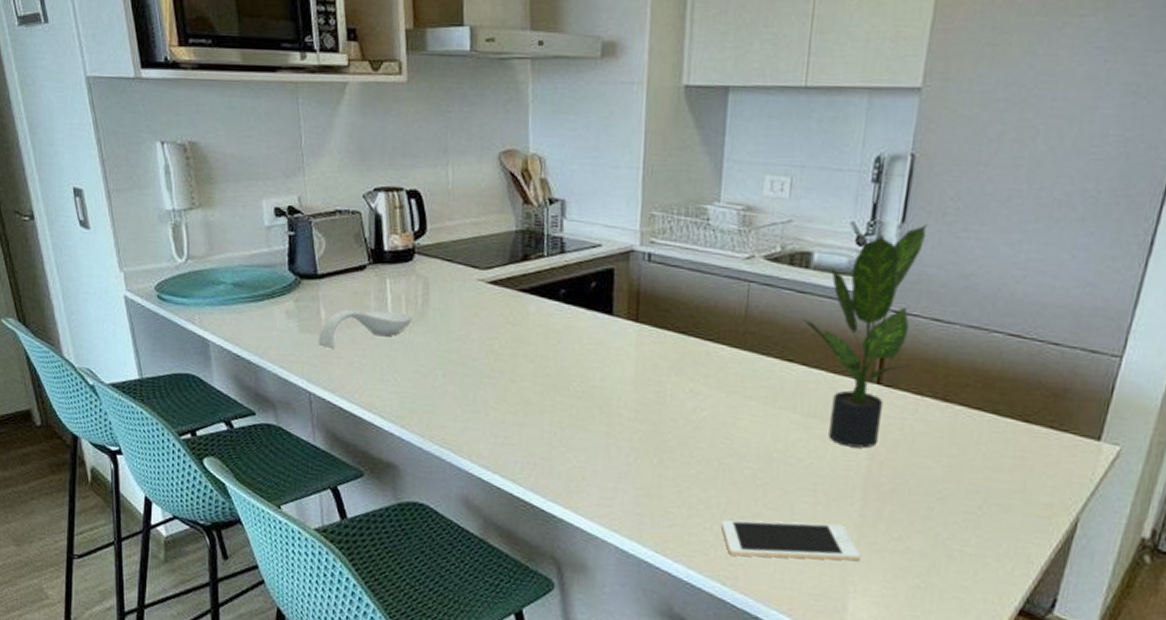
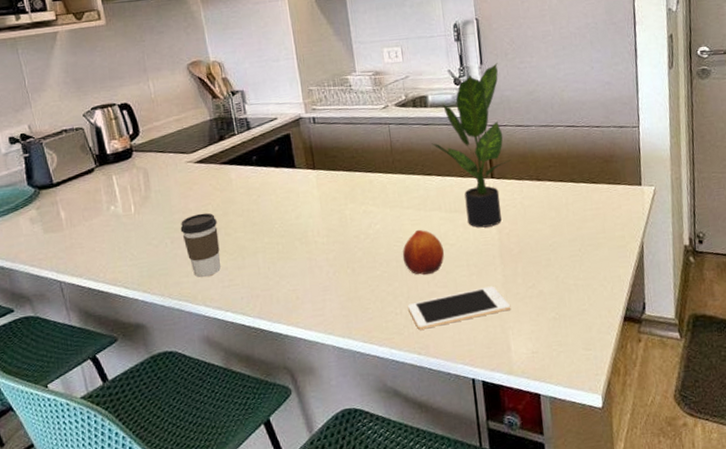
spoon rest: present [318,309,412,349] -> none [61,199,139,242]
coffee cup: none [456,347,502,427] -> present [180,213,221,277]
fruit: none [728,429,787,490] -> present [402,229,445,275]

